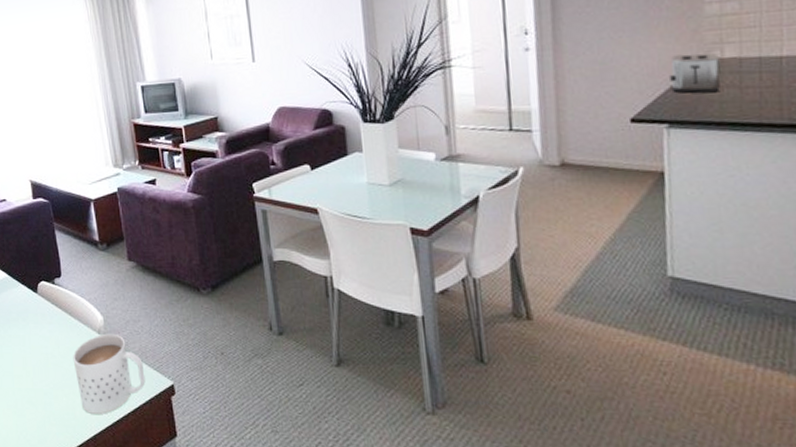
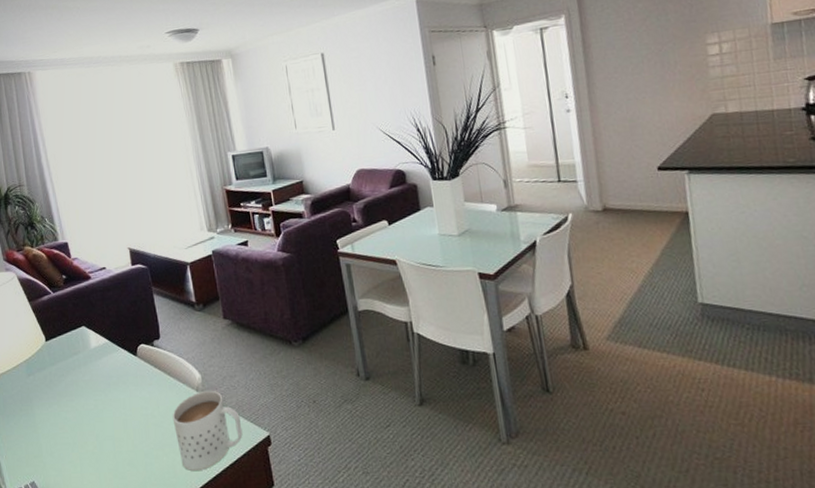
toaster: present [670,53,721,94] -> none [686,109,727,144]

